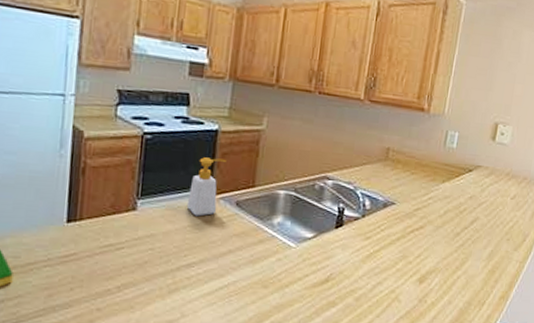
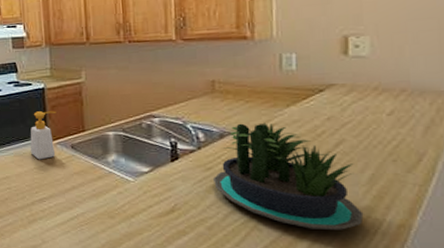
potted plant: none [369,194,481,301] -> present [212,122,364,230]

